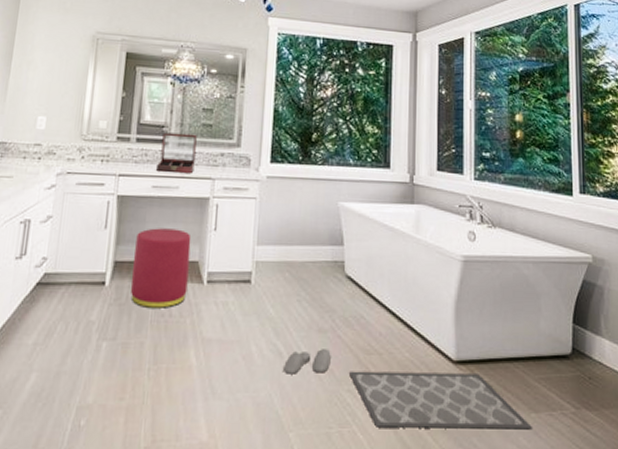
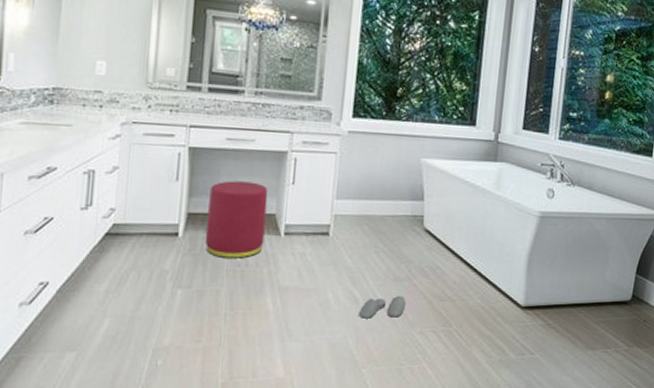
jewelry box: present [157,132,197,174] -> none [231,82,275,127]
bath mat: present [349,371,532,430] -> none [422,315,587,364]

